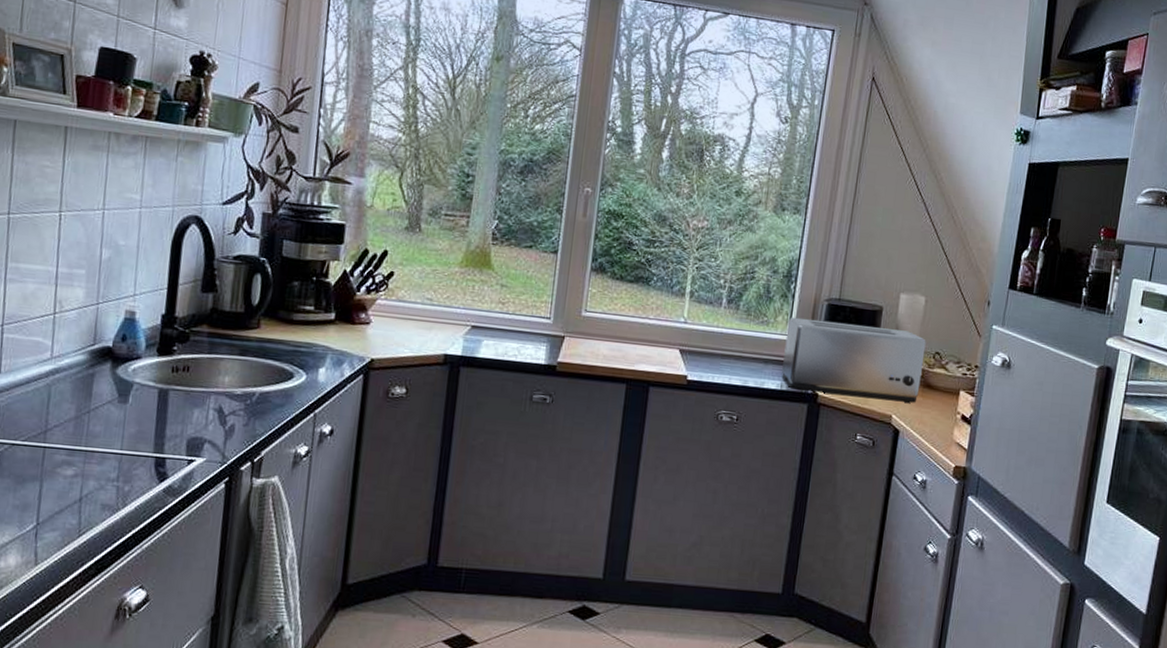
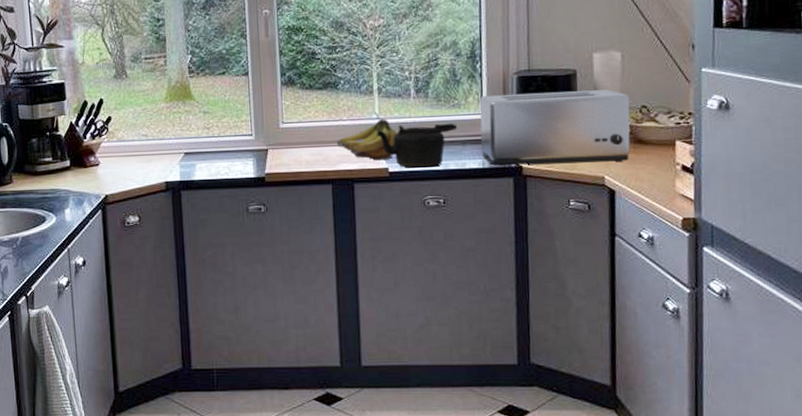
fruit: none [638,323,703,367] -> present [337,119,398,161]
teapot: none [680,333,763,382] -> present [376,123,458,168]

